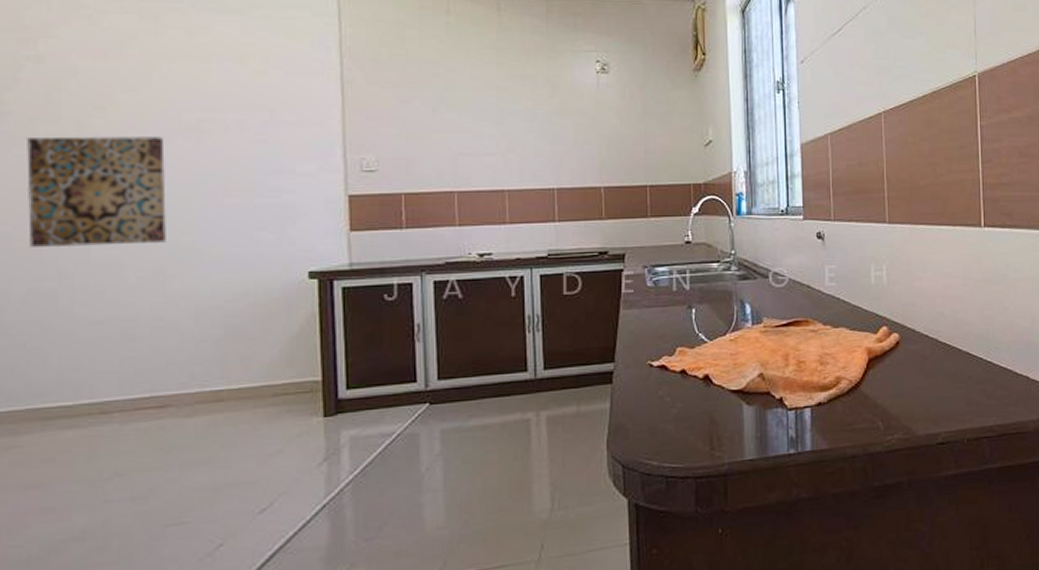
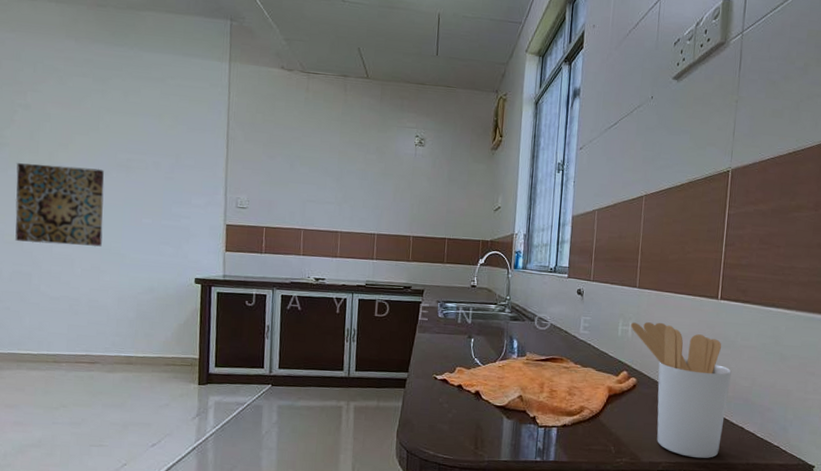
utensil holder: none [884,262,1008,422] -> present [630,322,732,459]

